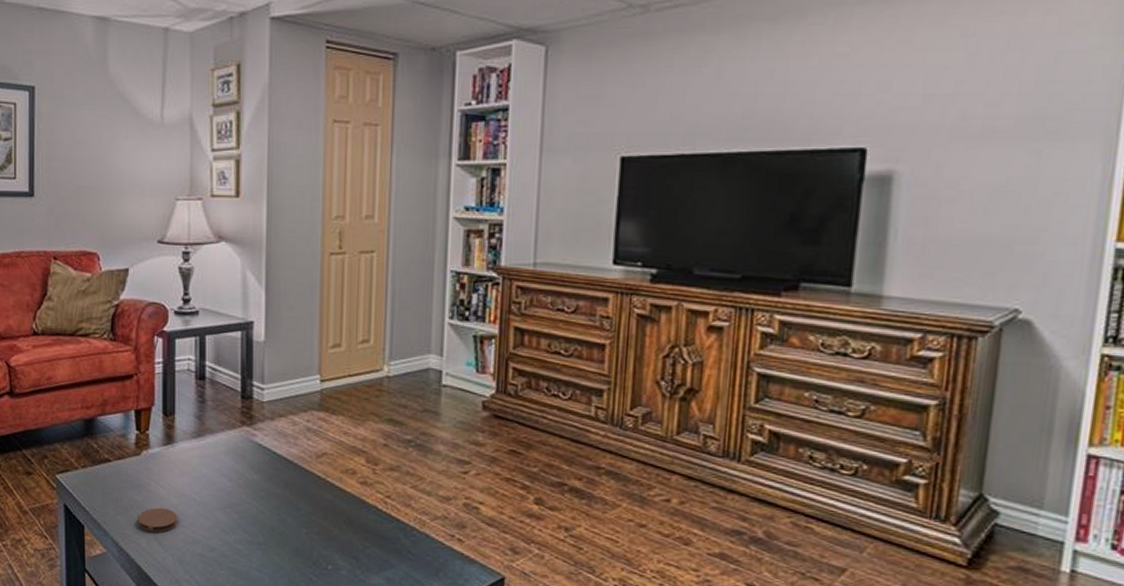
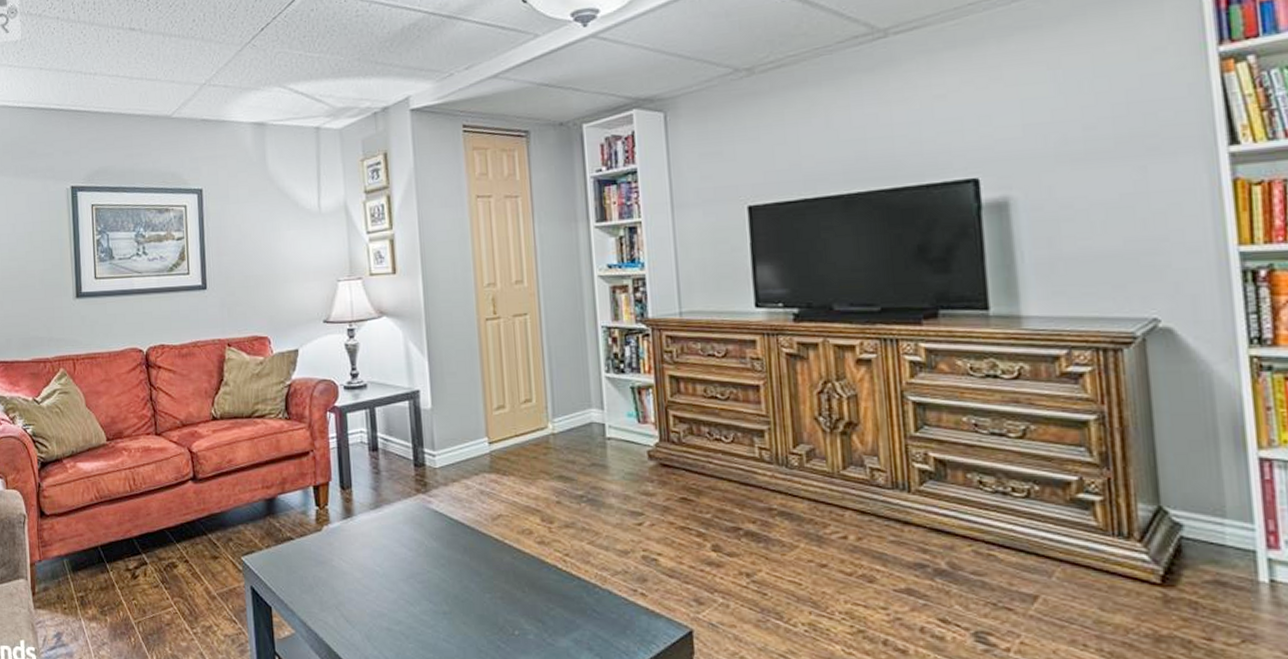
coaster: present [138,507,178,533] -> none [323,583,363,609]

